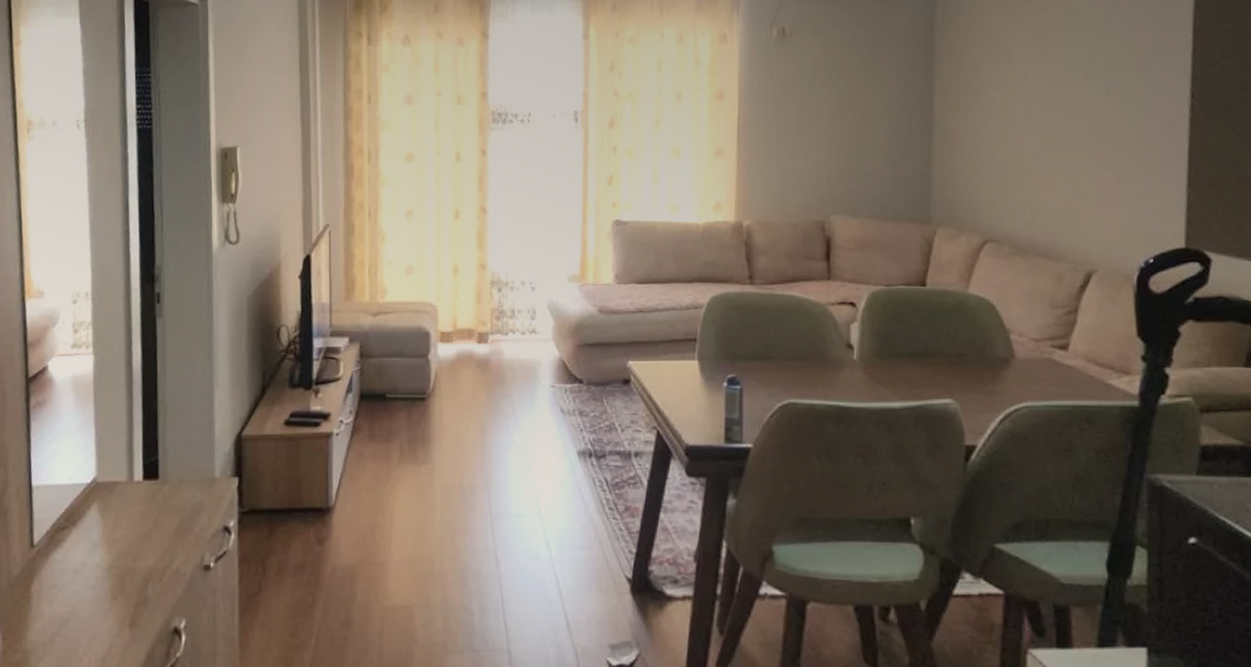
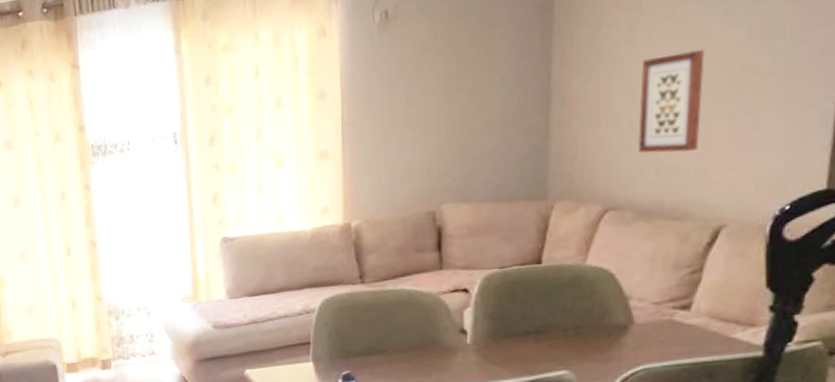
wall art: none [1013,103,1070,195] -> present [637,48,704,154]

